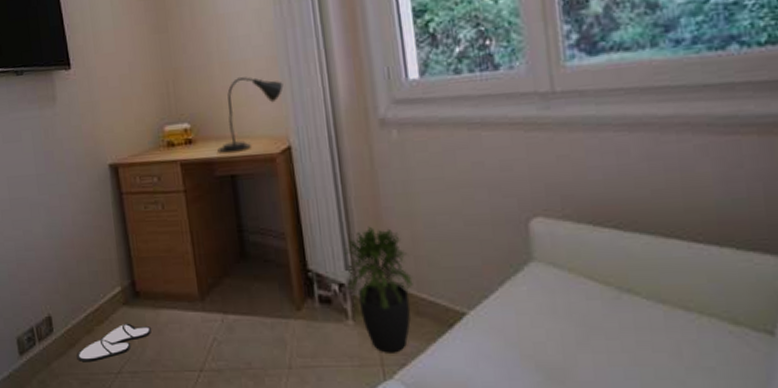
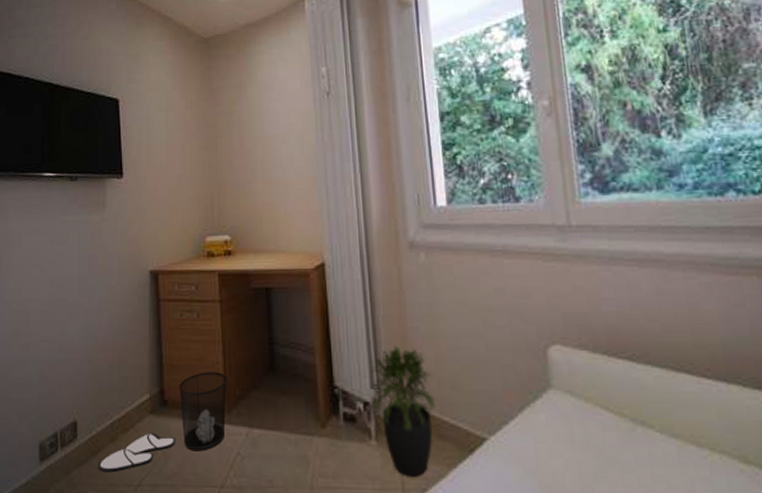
waste bin: none [149,262,200,339] -> present [178,372,227,452]
desk lamp: present [216,77,284,154] -> none [253,195,321,267]

